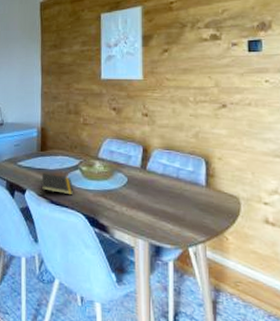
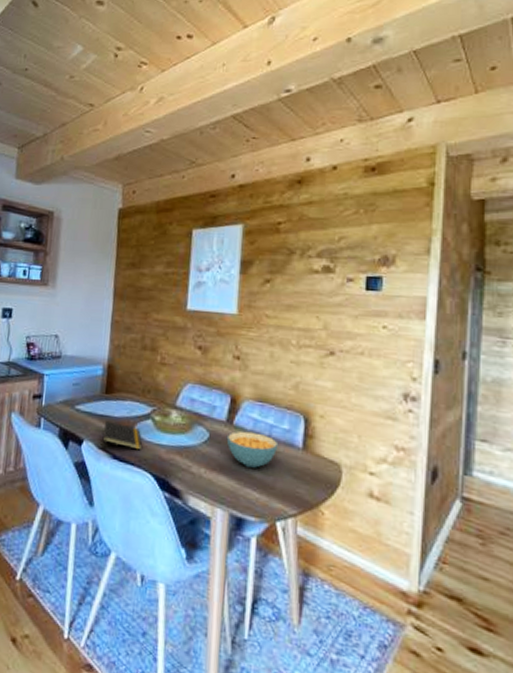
cereal bowl: none [142,174,186,204] -> present [226,431,279,468]

